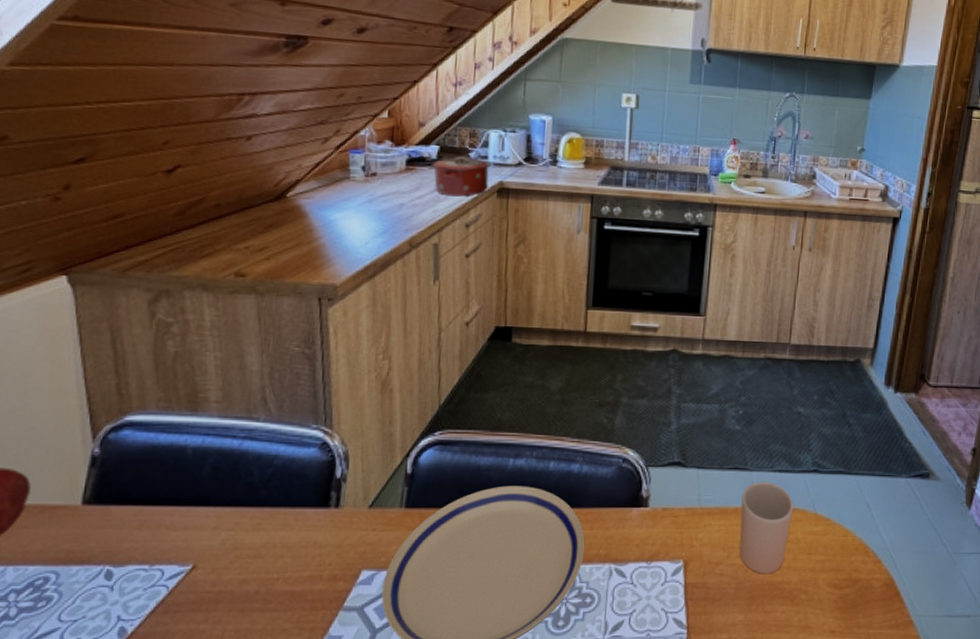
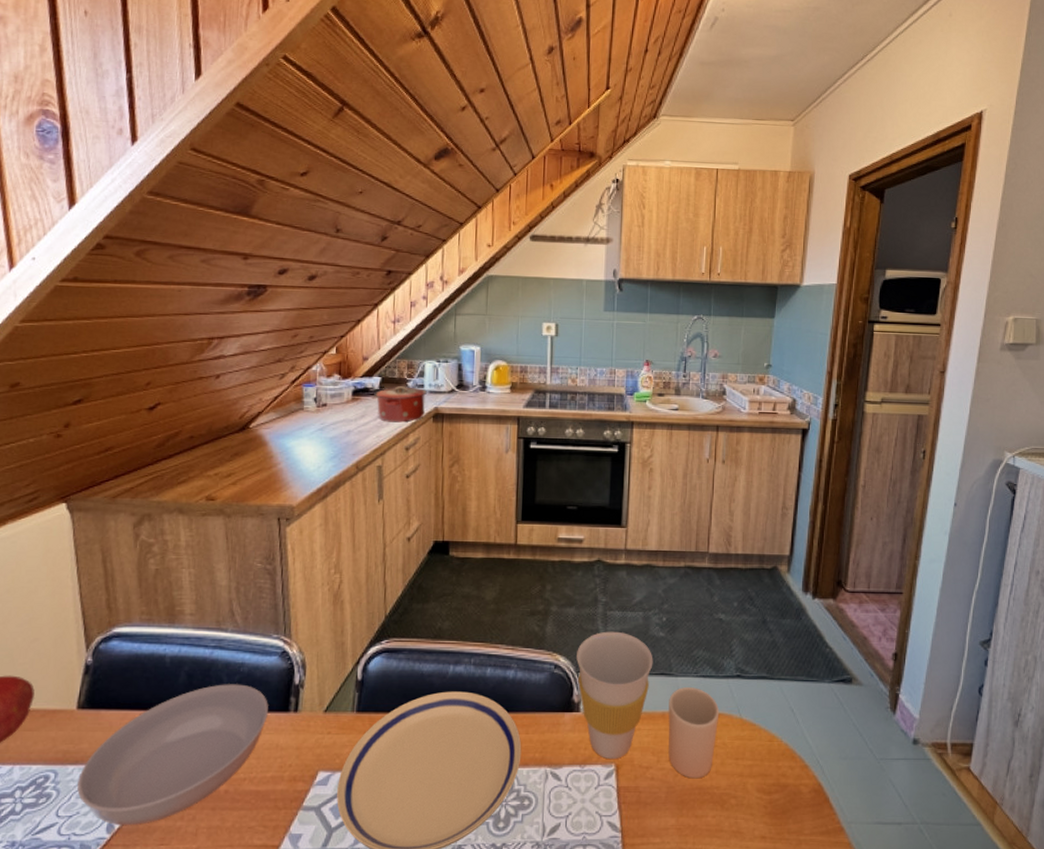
bowl: none [83,477,306,630] -> present [77,684,268,826]
cup: none [646,424,728,555] -> present [576,631,653,759]

